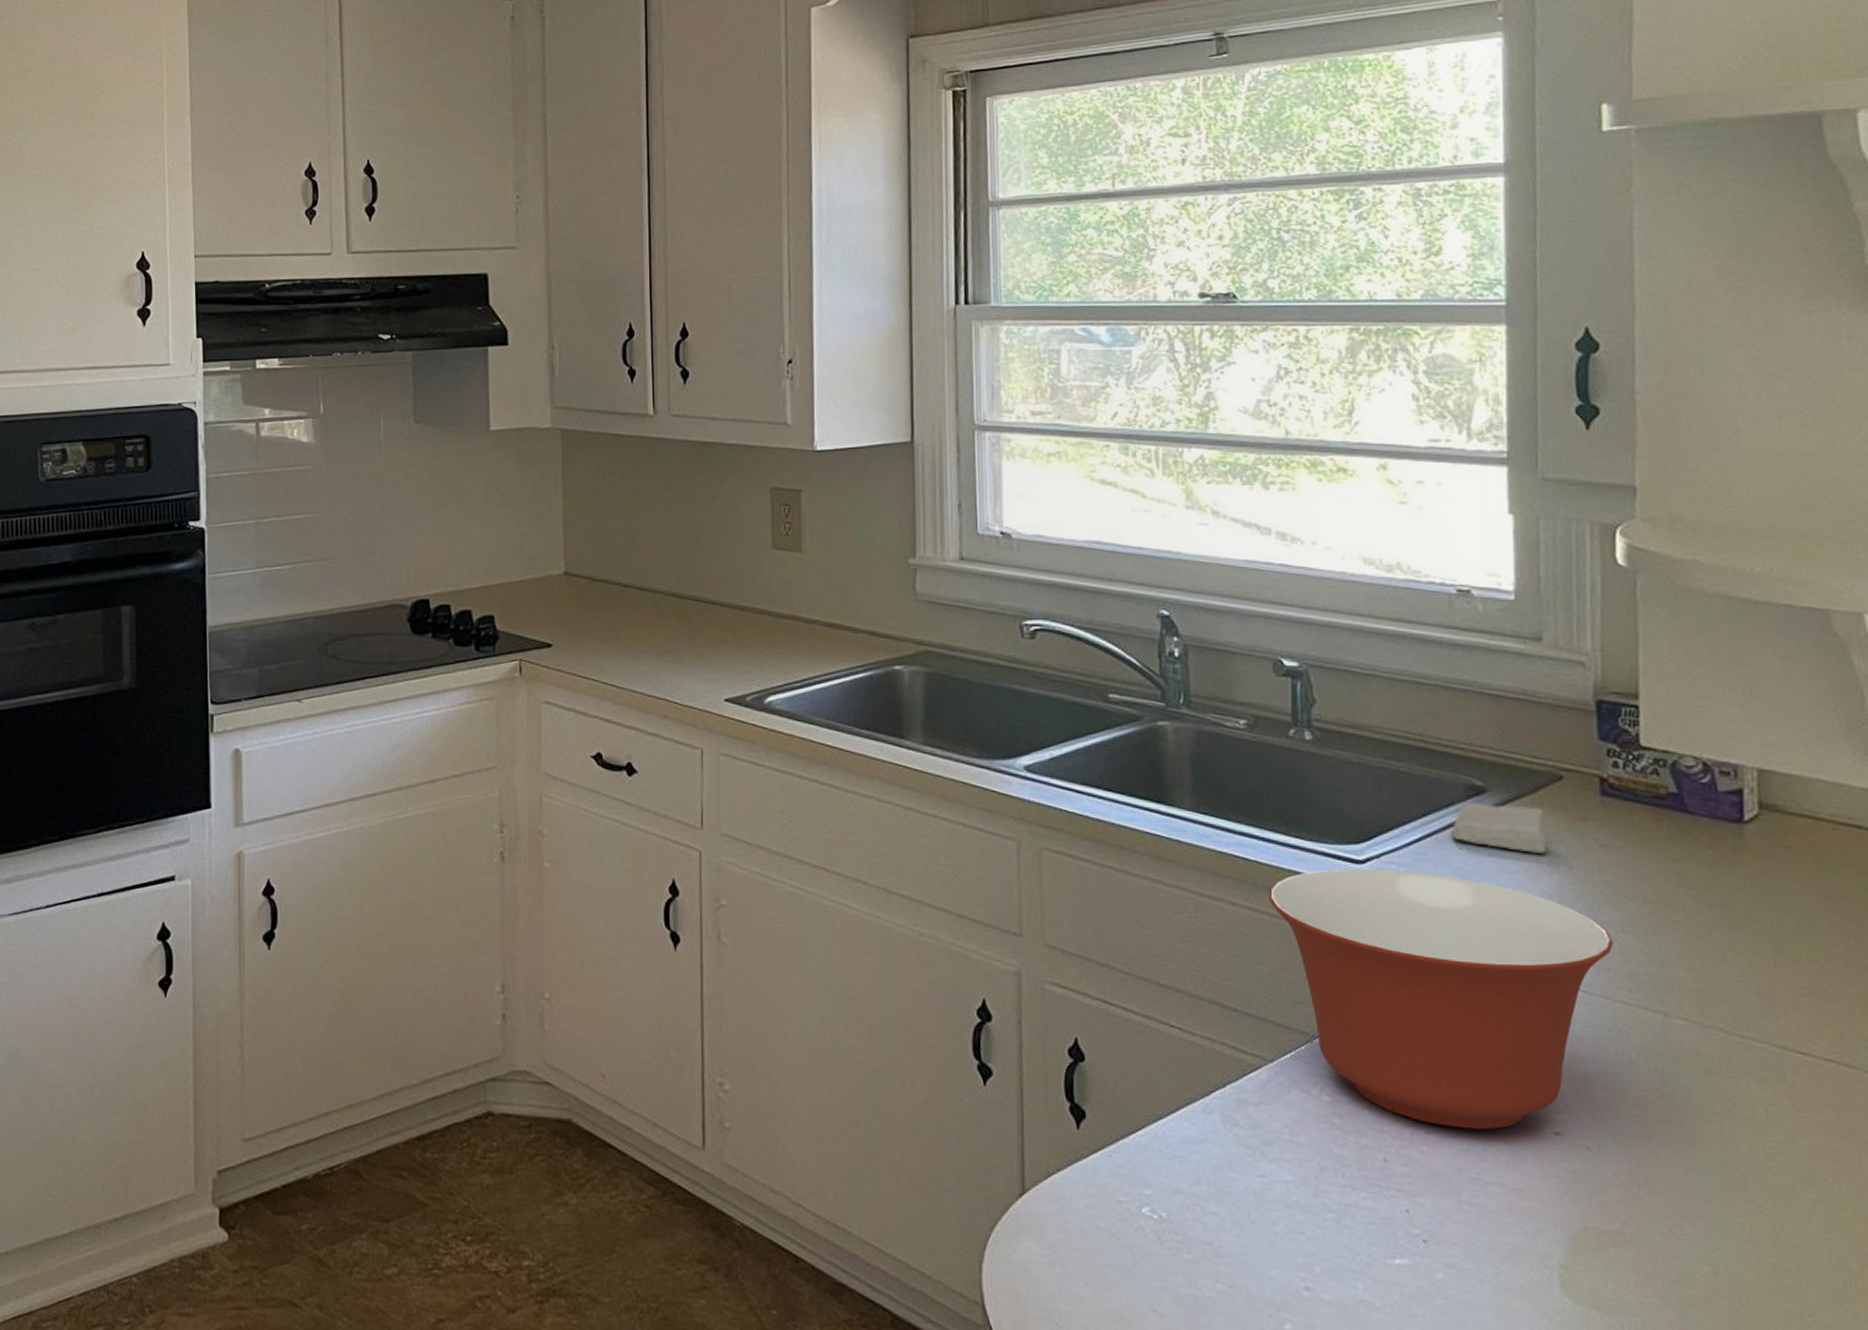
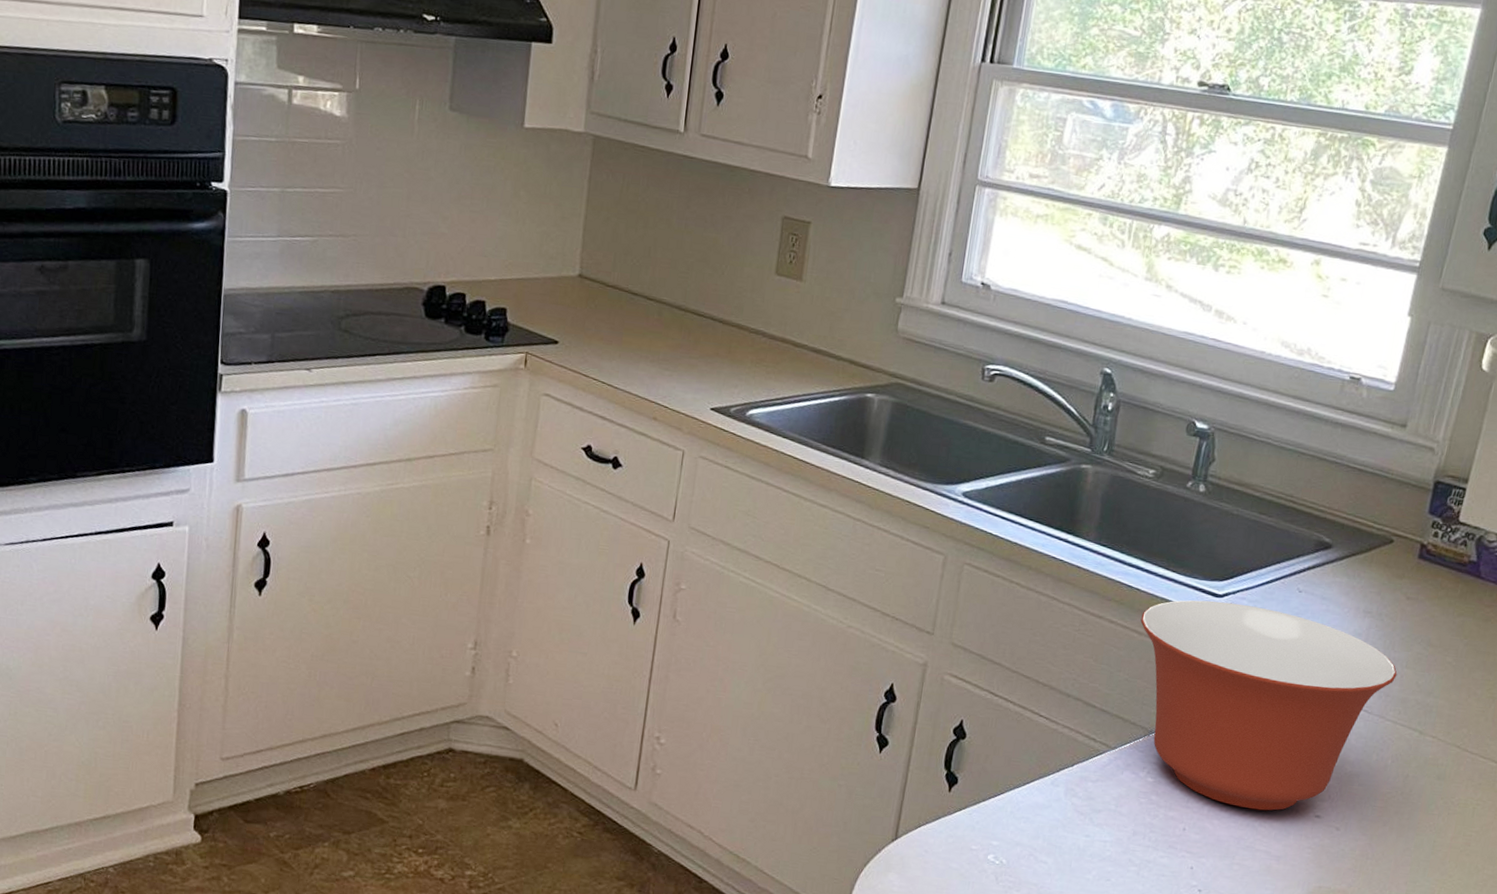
soap bar: present [1451,802,1548,853] -> none [1295,555,1372,601]

